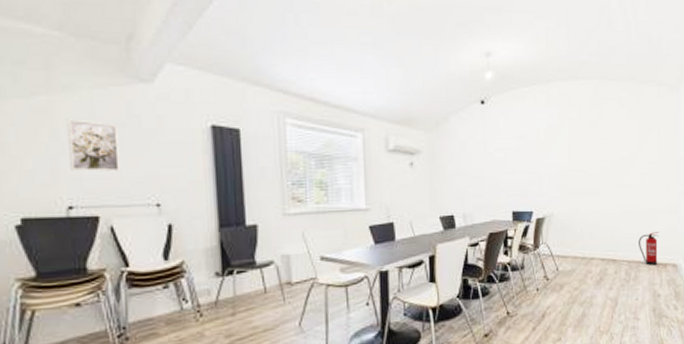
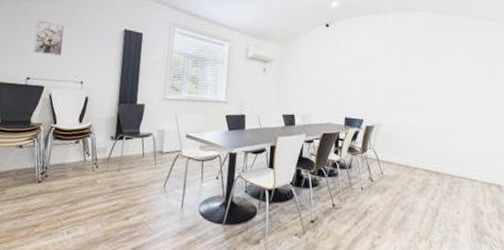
fire extinguisher: present [639,232,659,265] -> none [463,152,484,183]

